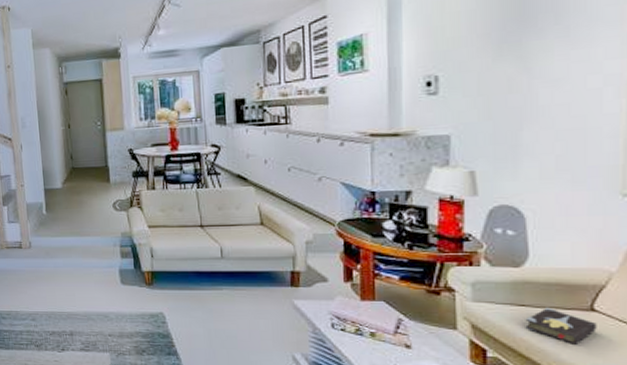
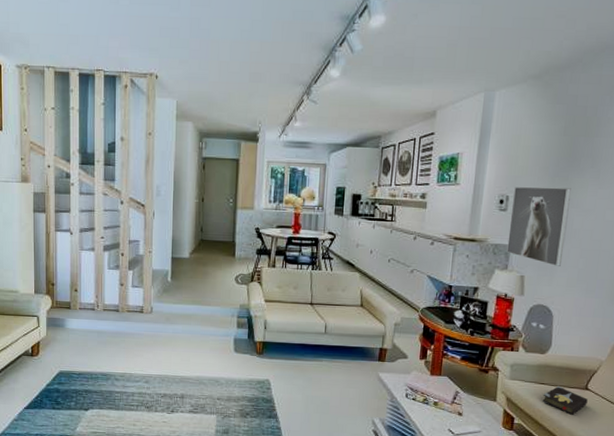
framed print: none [444,54,529,155] -> present [507,186,571,266]

